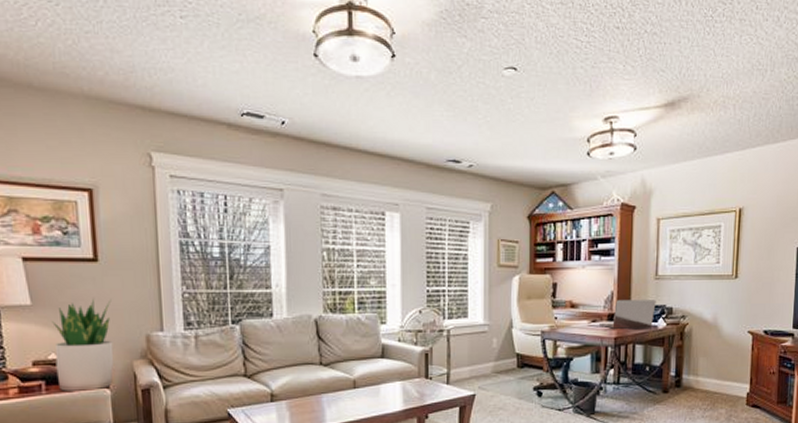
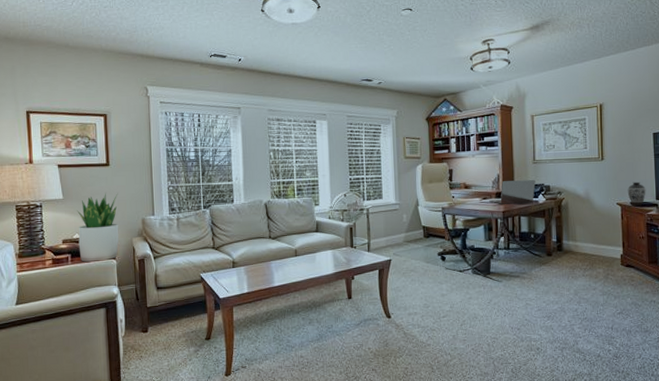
decorative vase: none [761,306,783,336] -> present [627,181,647,207]

